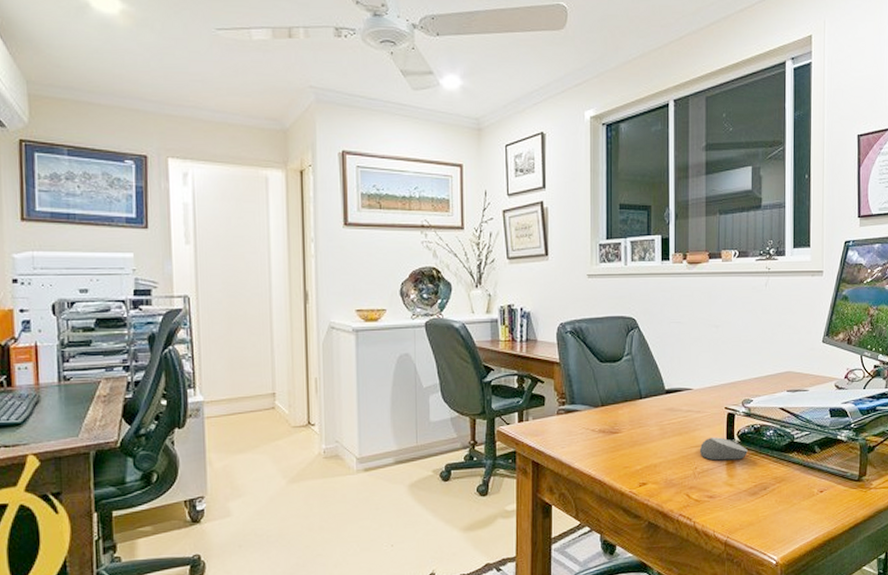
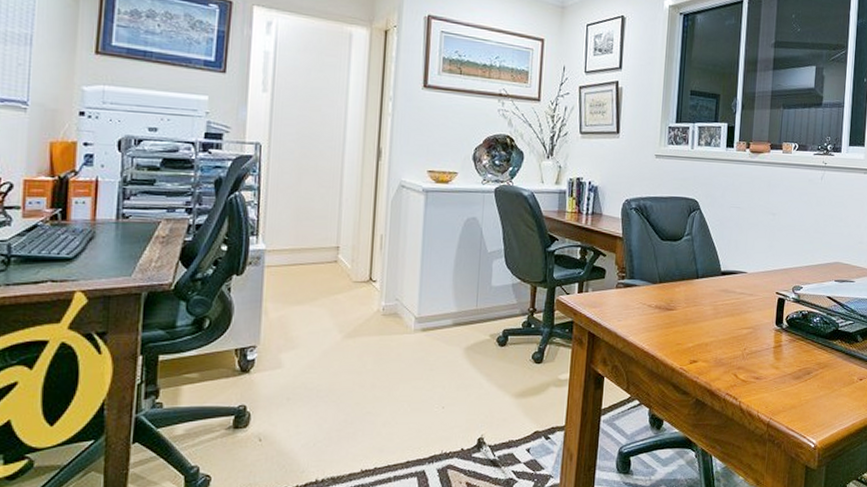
computer mouse: present [699,437,748,461] -> none [749,321,795,344]

